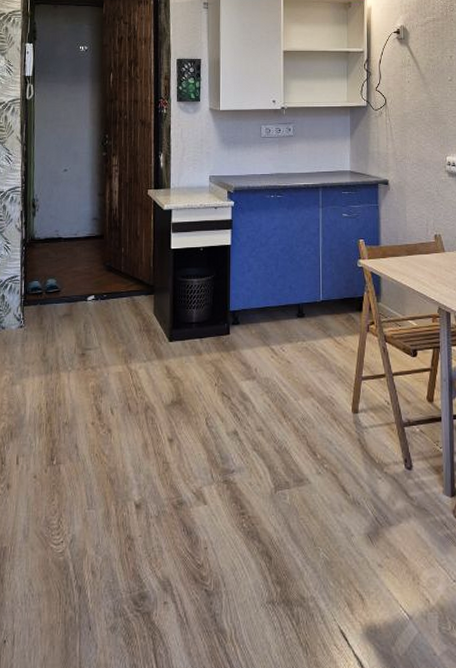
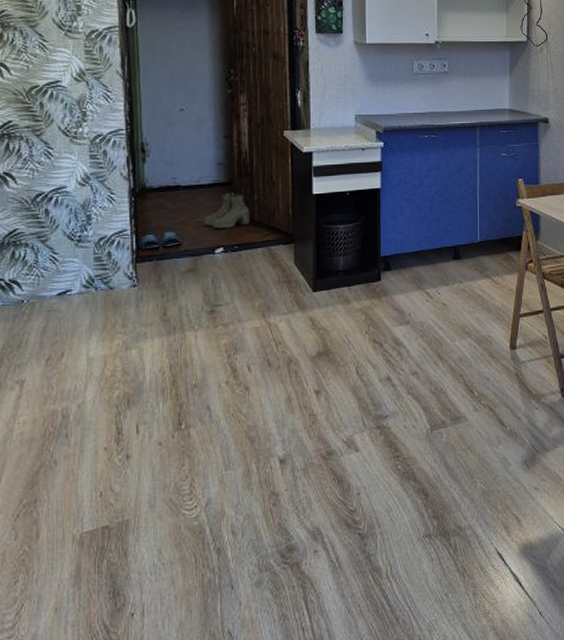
boots: none [80,244,117,278] -> present [205,191,250,229]

